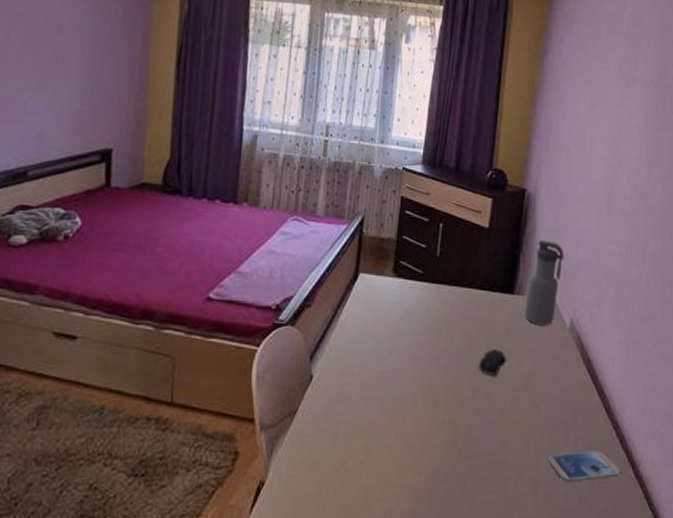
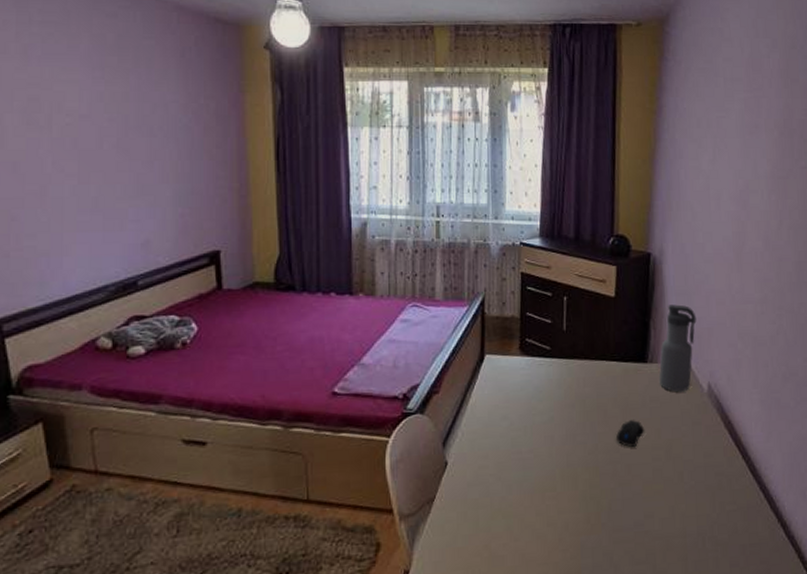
smartphone: present [547,450,620,483] -> none [694,513,771,548]

